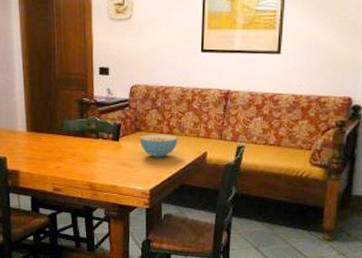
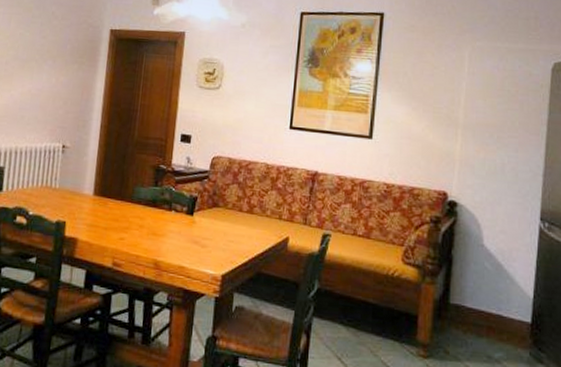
cereal bowl: present [139,134,178,158] -> none [216,211,258,239]

